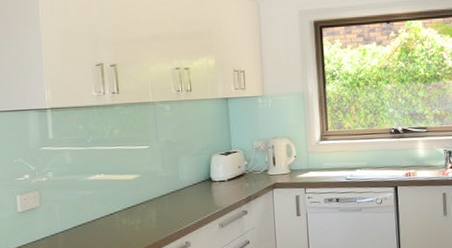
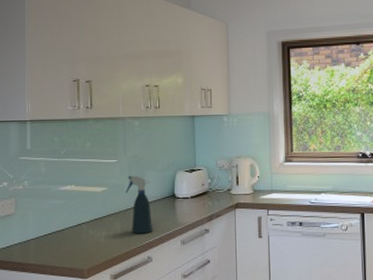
spray bottle: none [159,161,189,220] -> present [126,175,152,234]

